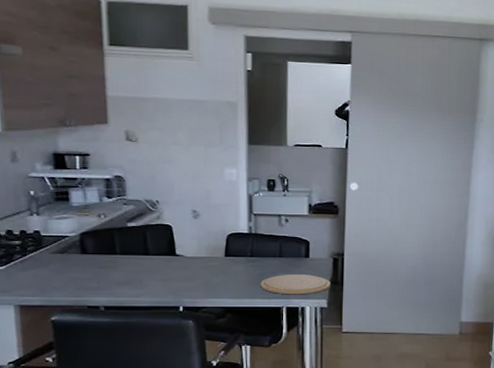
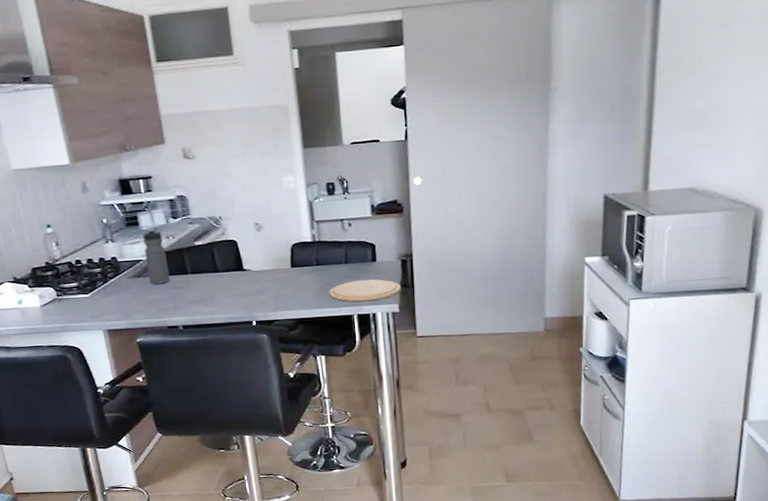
water bottle: none [72,206,96,262] -> present [143,229,170,285]

